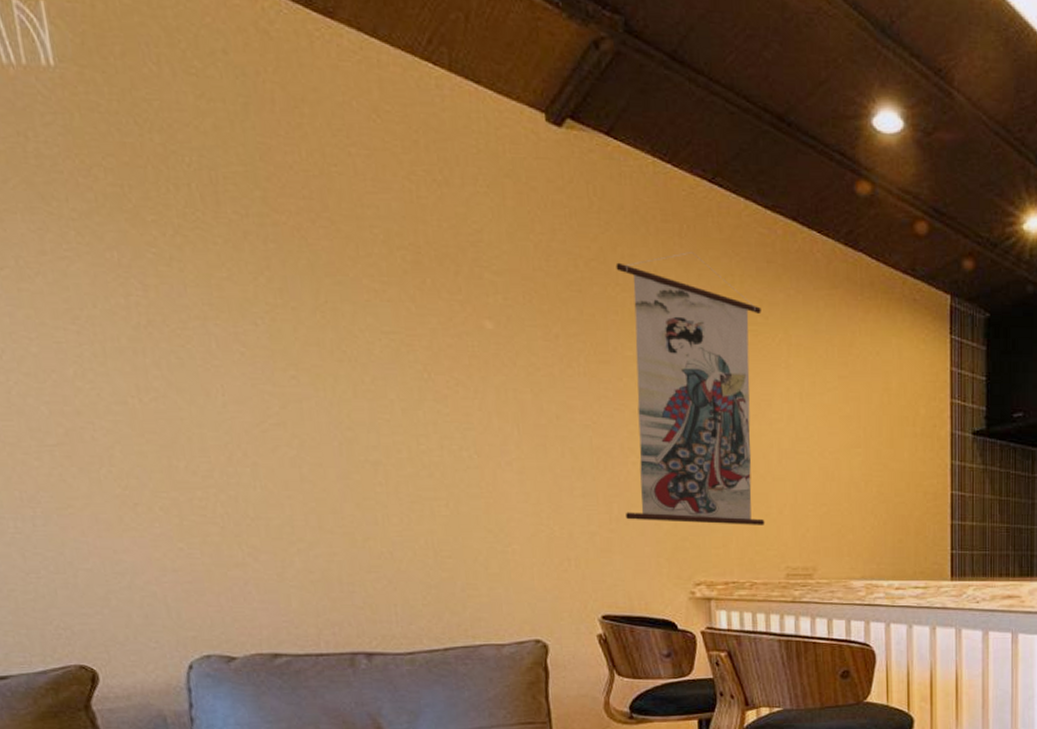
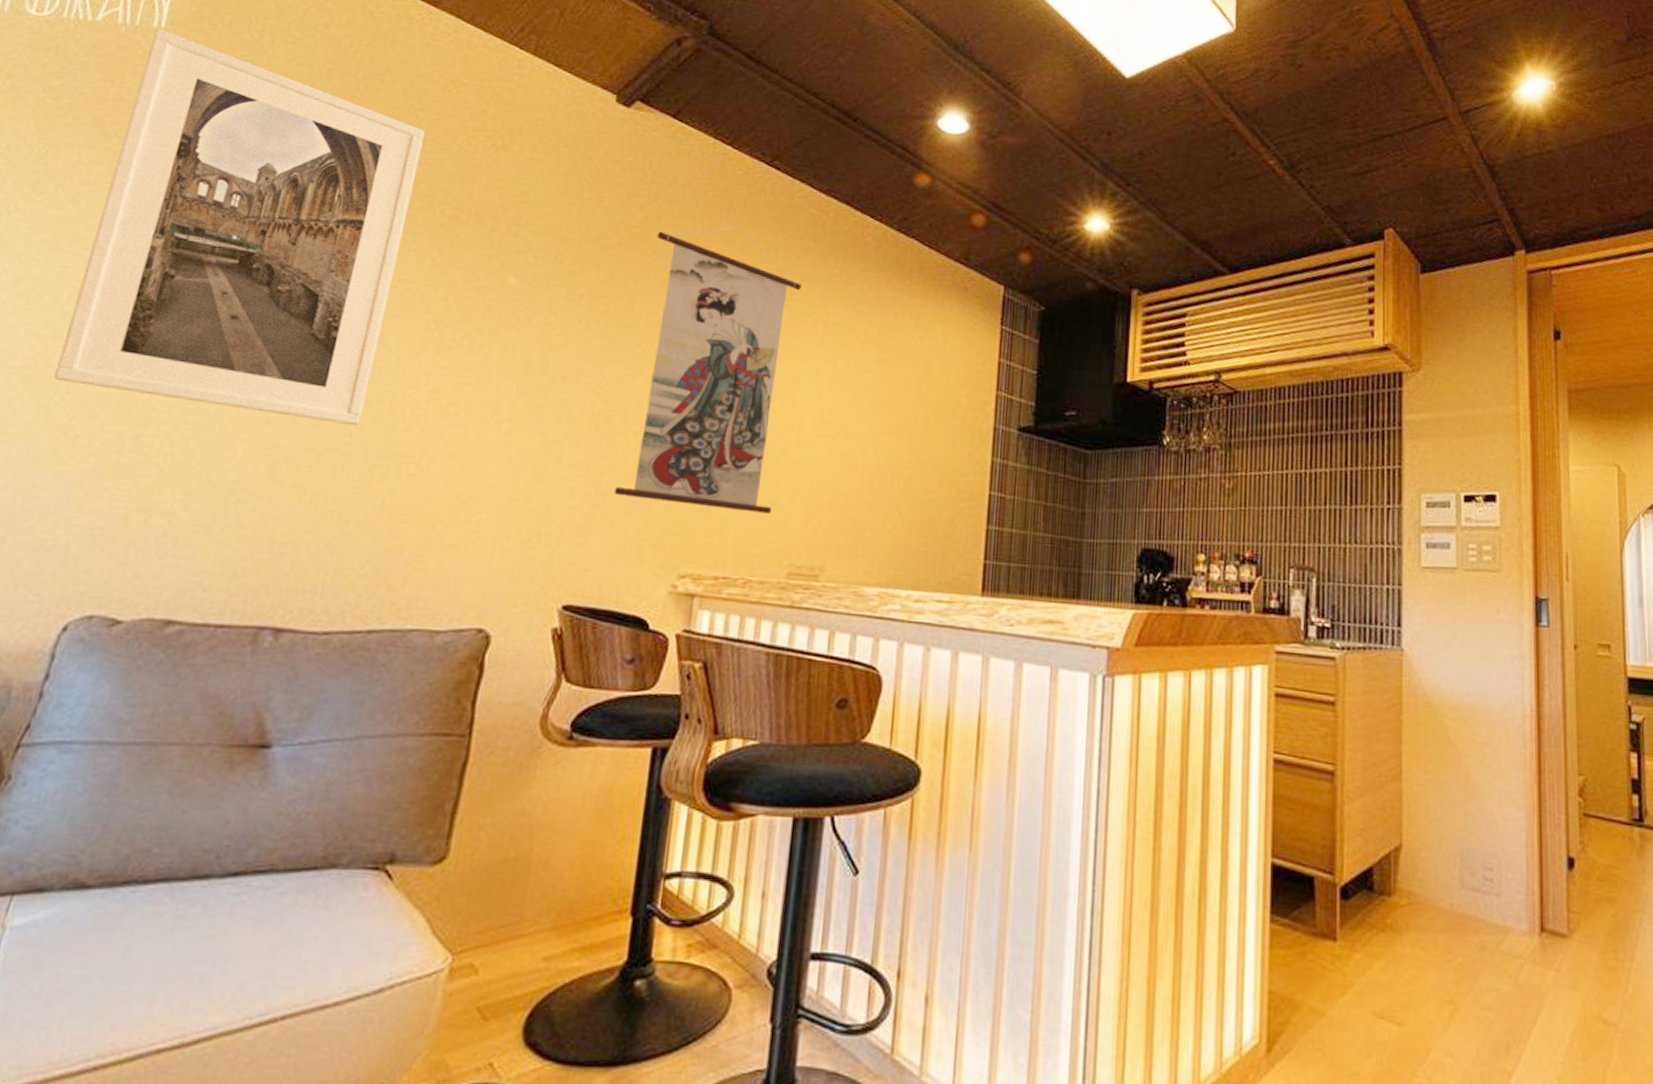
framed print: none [45,66,386,476] -> present [54,27,426,426]

